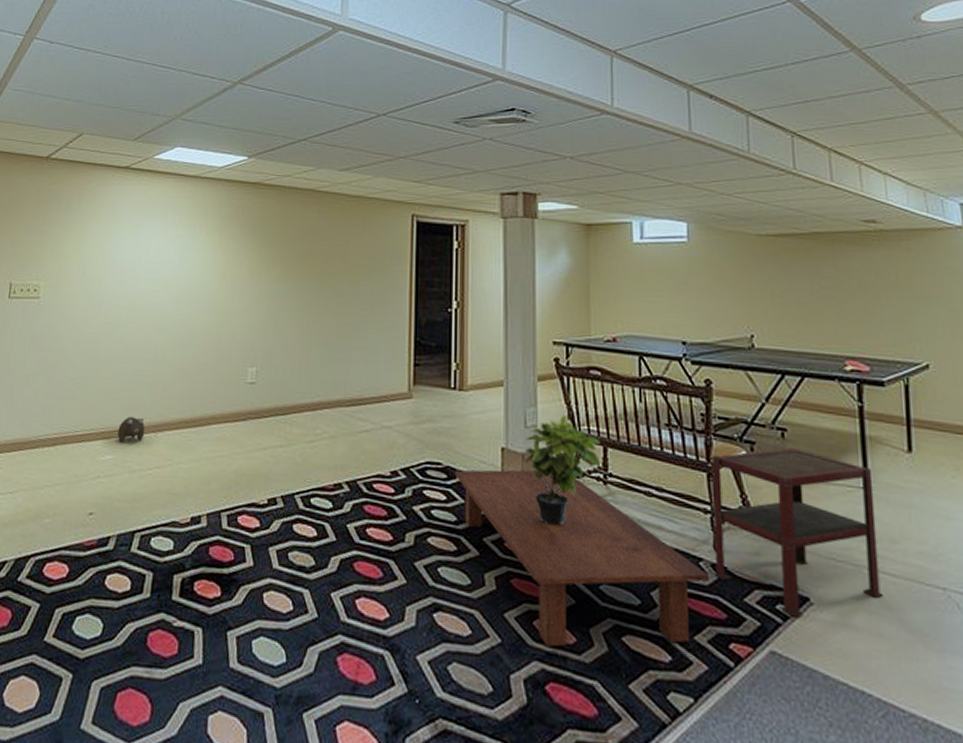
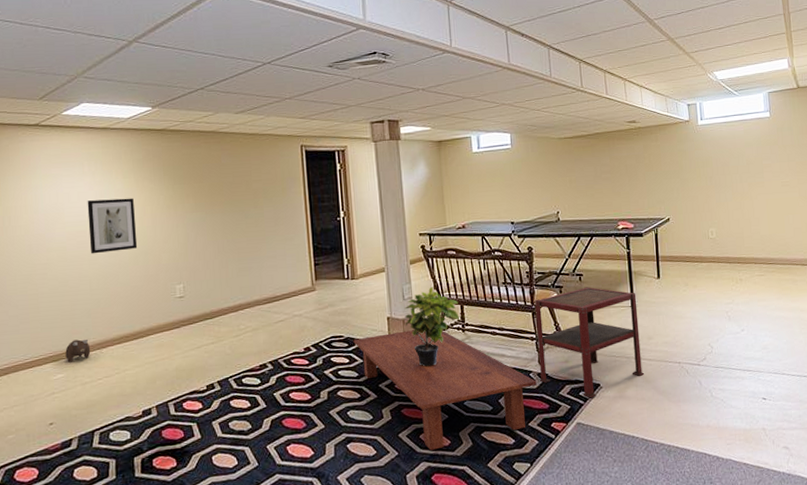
wall art: none [161,256,215,319] -> present [87,198,138,254]

